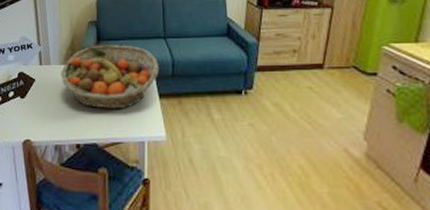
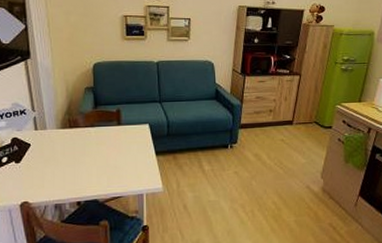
fruit basket: present [61,45,159,109] -> none [58,109,155,168]

